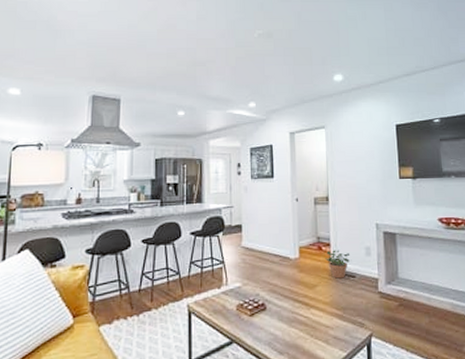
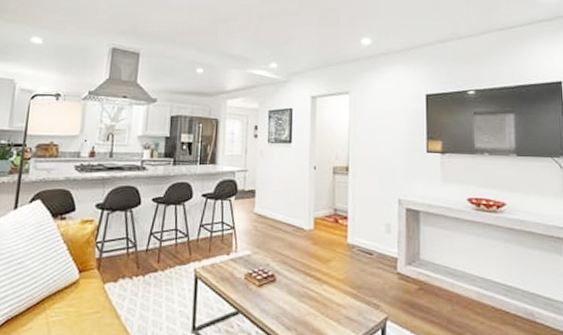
potted plant: present [325,250,352,279] -> none [342,224,370,255]

